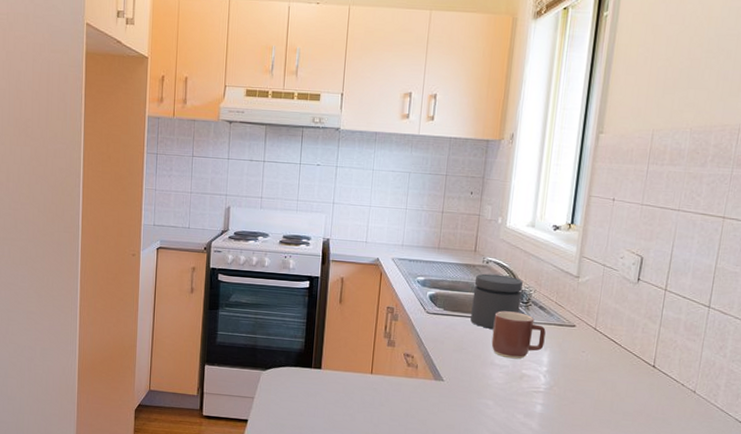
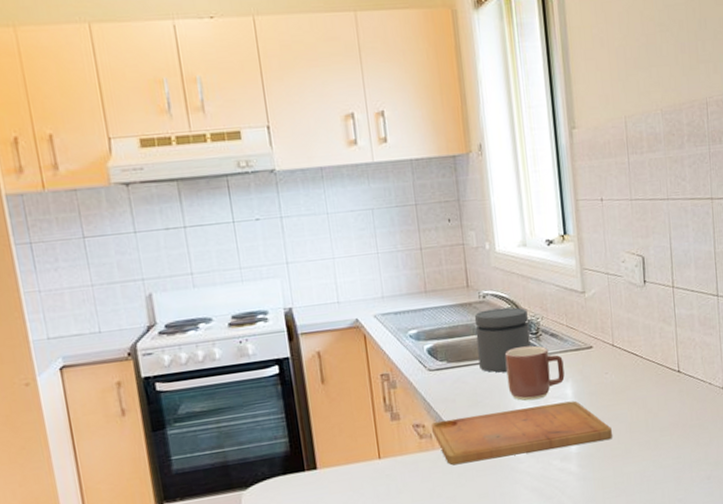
cutting board: none [418,355,577,409] -> present [430,400,612,465]

